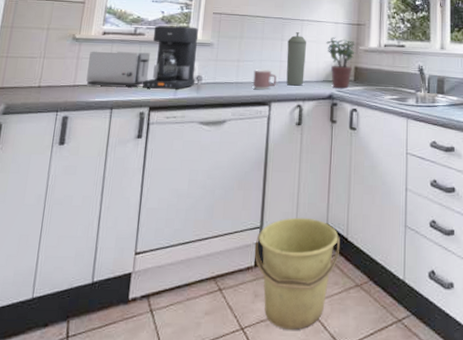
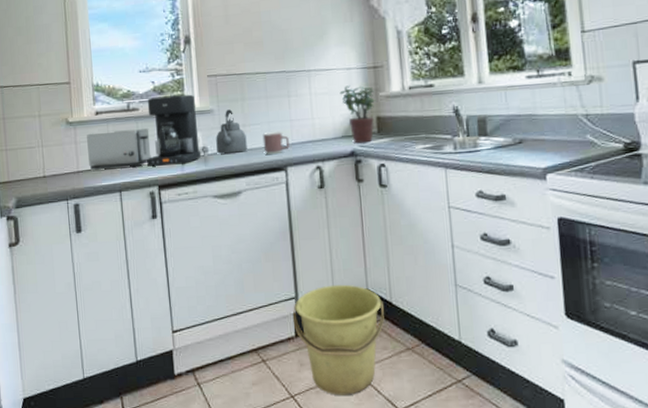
kettle: none [210,45,239,85] -> present [216,109,247,154]
canister: present [286,32,306,86] -> none [295,85,321,146]

